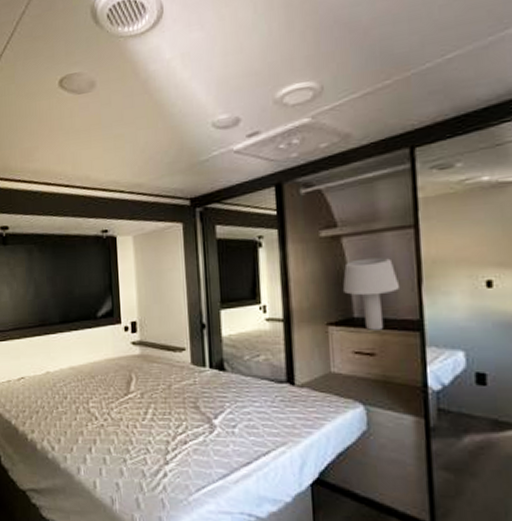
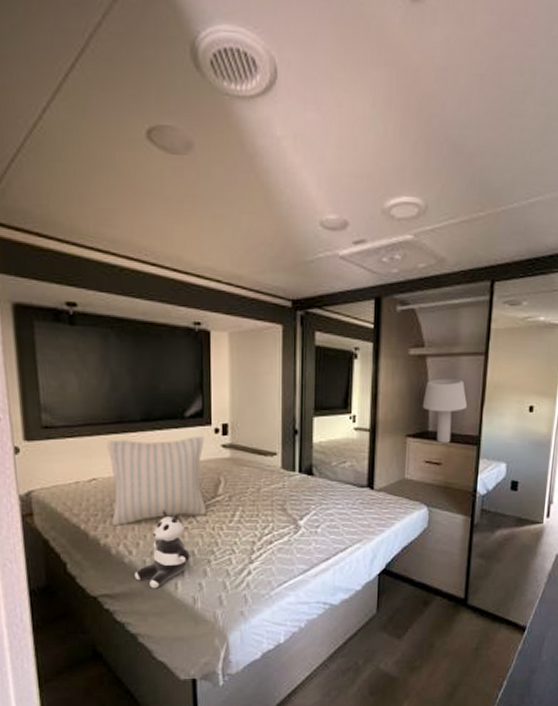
pillow: none [32,335,121,423] -> present [107,437,207,527]
stuffed animal: none [57,406,107,486] -> present [134,509,190,589]

